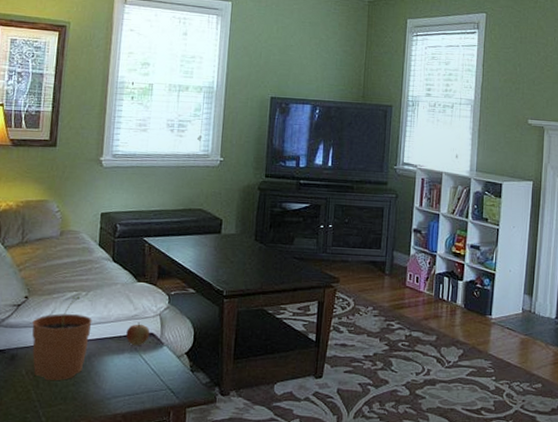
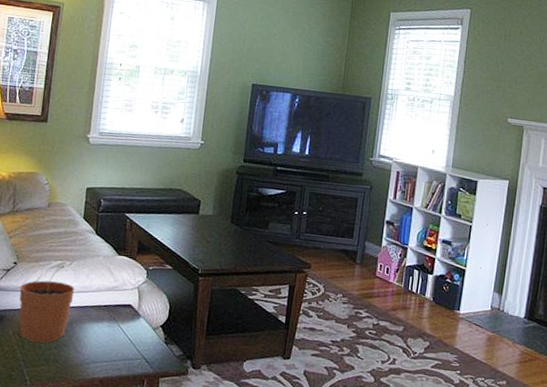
apple: present [126,322,150,346] -> none [106,294,129,316]

